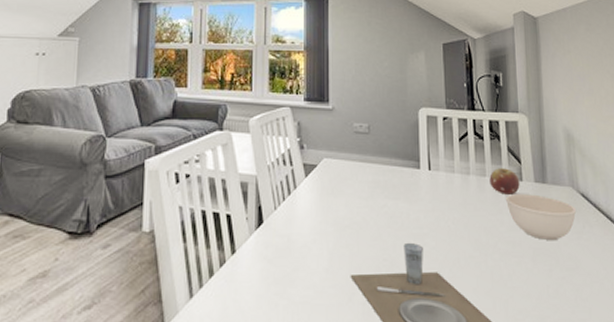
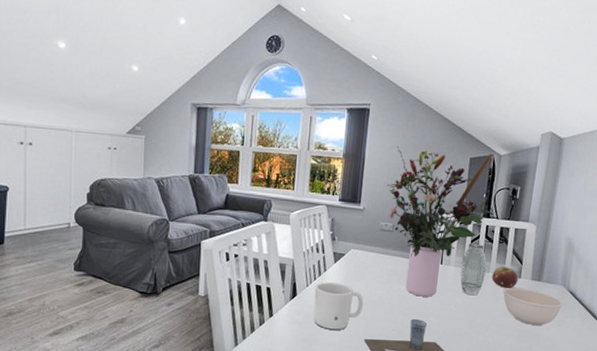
mug: none [284,202,345,267] -> present [313,282,364,331]
bouquet: none [356,35,479,213] -> present [387,146,494,297]
vase: none [452,141,482,207] -> present [460,243,487,296]

